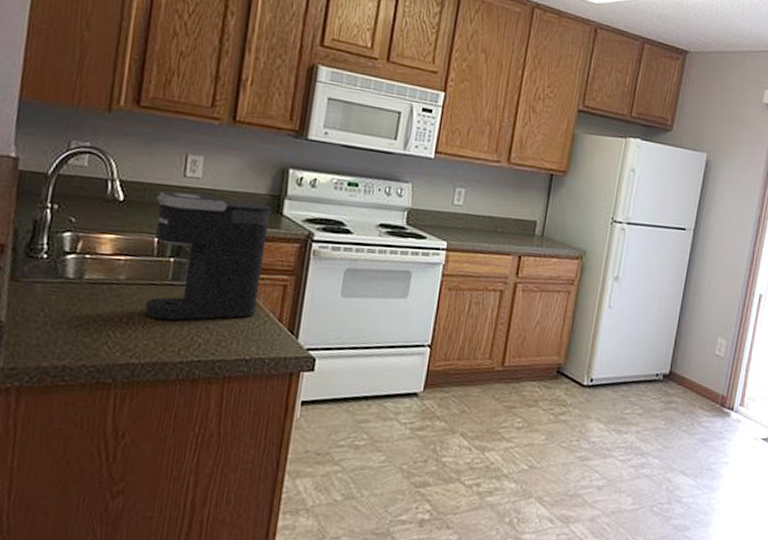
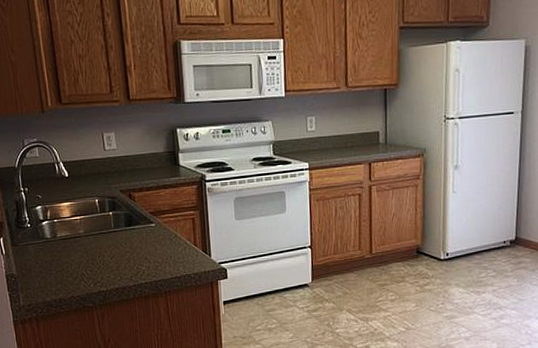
coffee maker: present [144,191,270,321] -> none [90,160,176,258]

